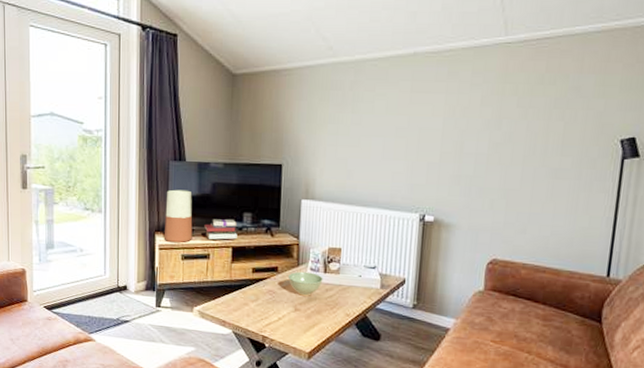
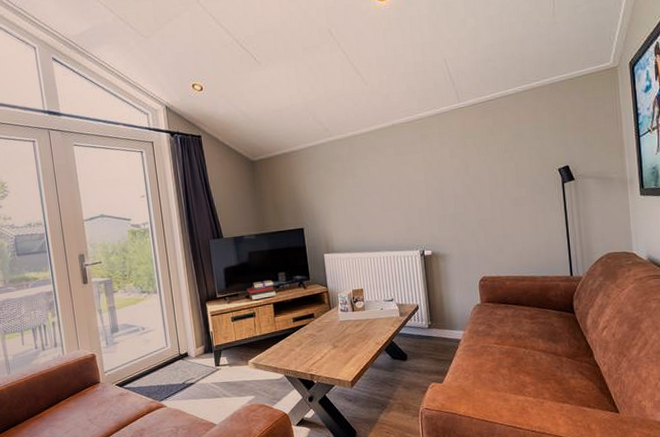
vase: present [165,189,193,243] -> none [210,261,238,309]
bowl: present [287,271,323,297] -> none [323,313,353,335]

